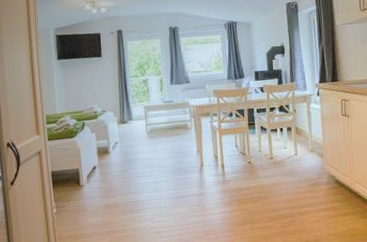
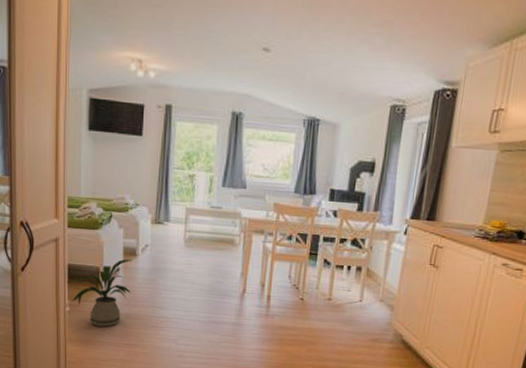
house plant: none [52,157,108,221] -> present [67,258,134,327]

